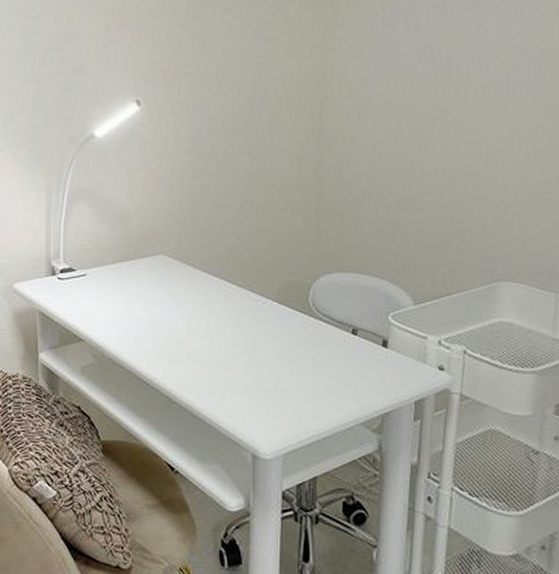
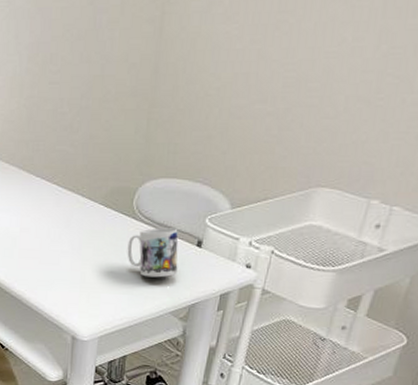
mug: none [307,326,365,383] -> present [127,228,179,278]

